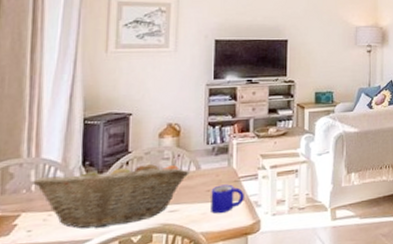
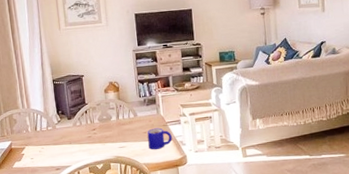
fruit basket: present [33,162,190,229] -> none [28,111,130,158]

